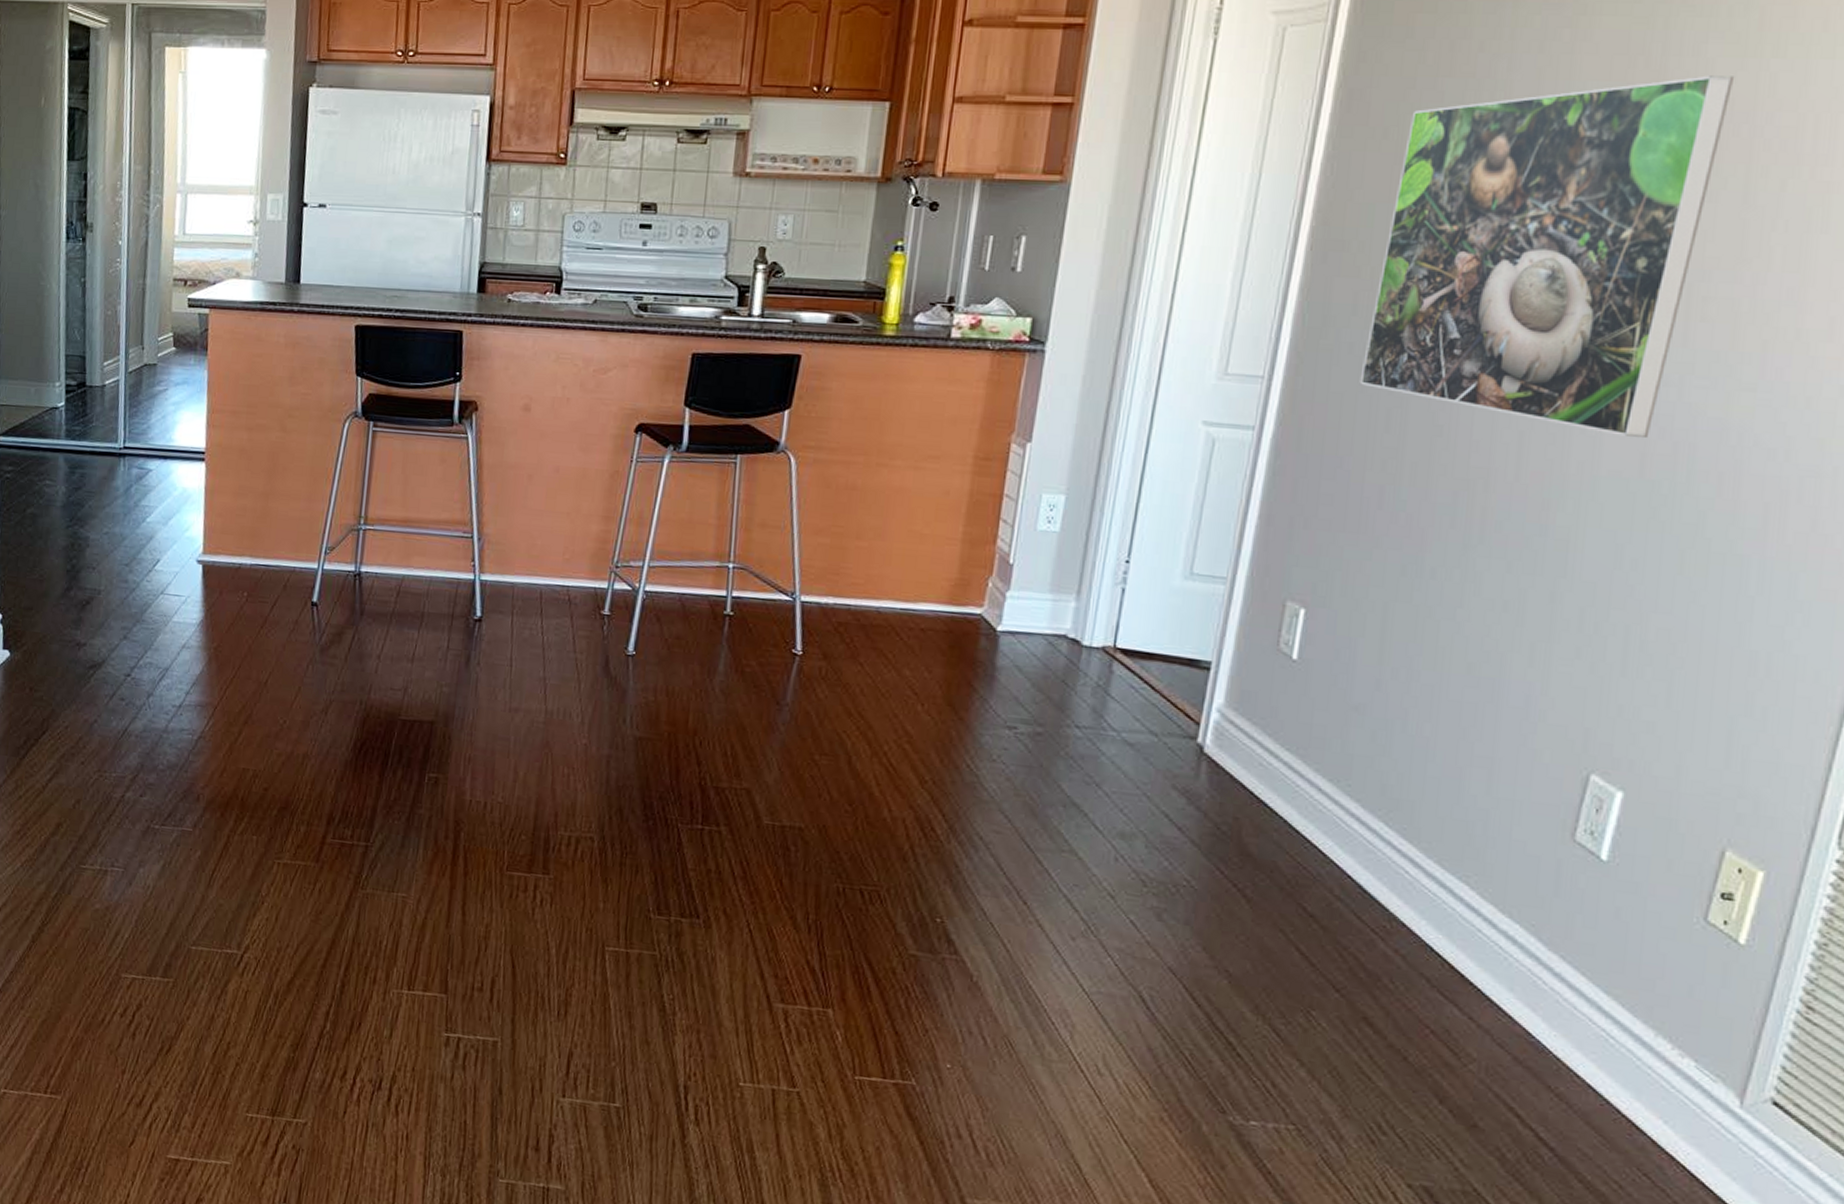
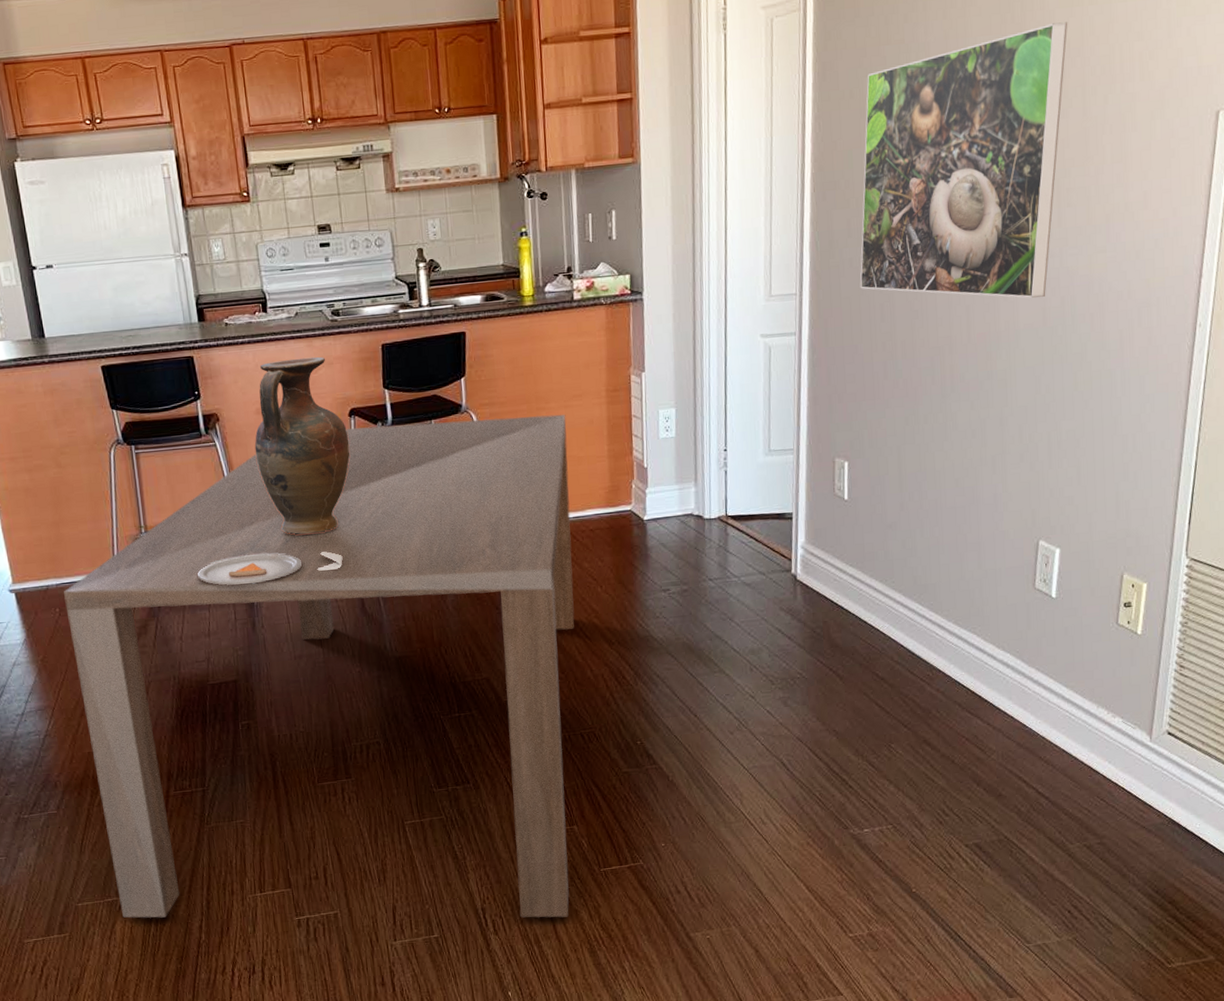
dining table: none [239,445,914,1129] -> present [63,414,575,918]
dinner plate: none [414,573,593,614] -> present [197,551,343,586]
vase: none [511,352,630,566] -> present [254,356,351,535]

